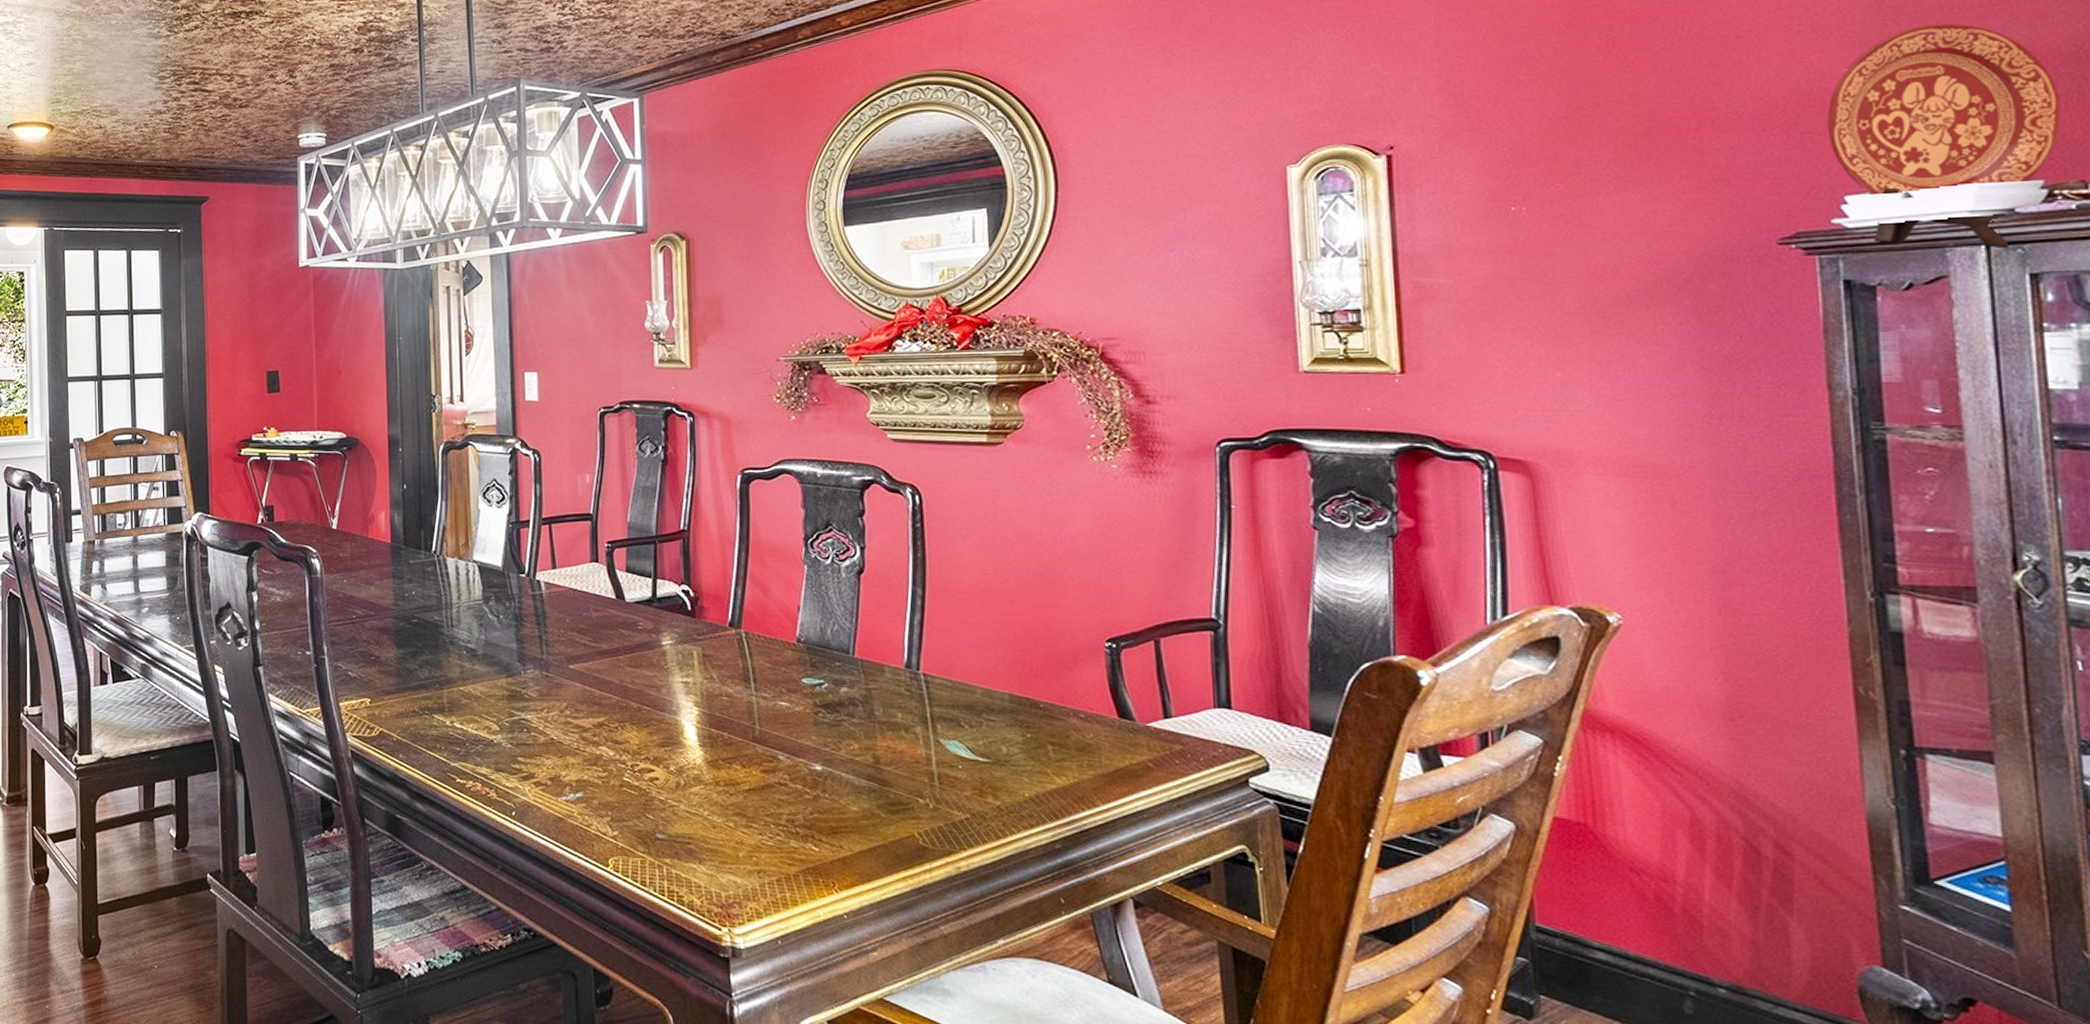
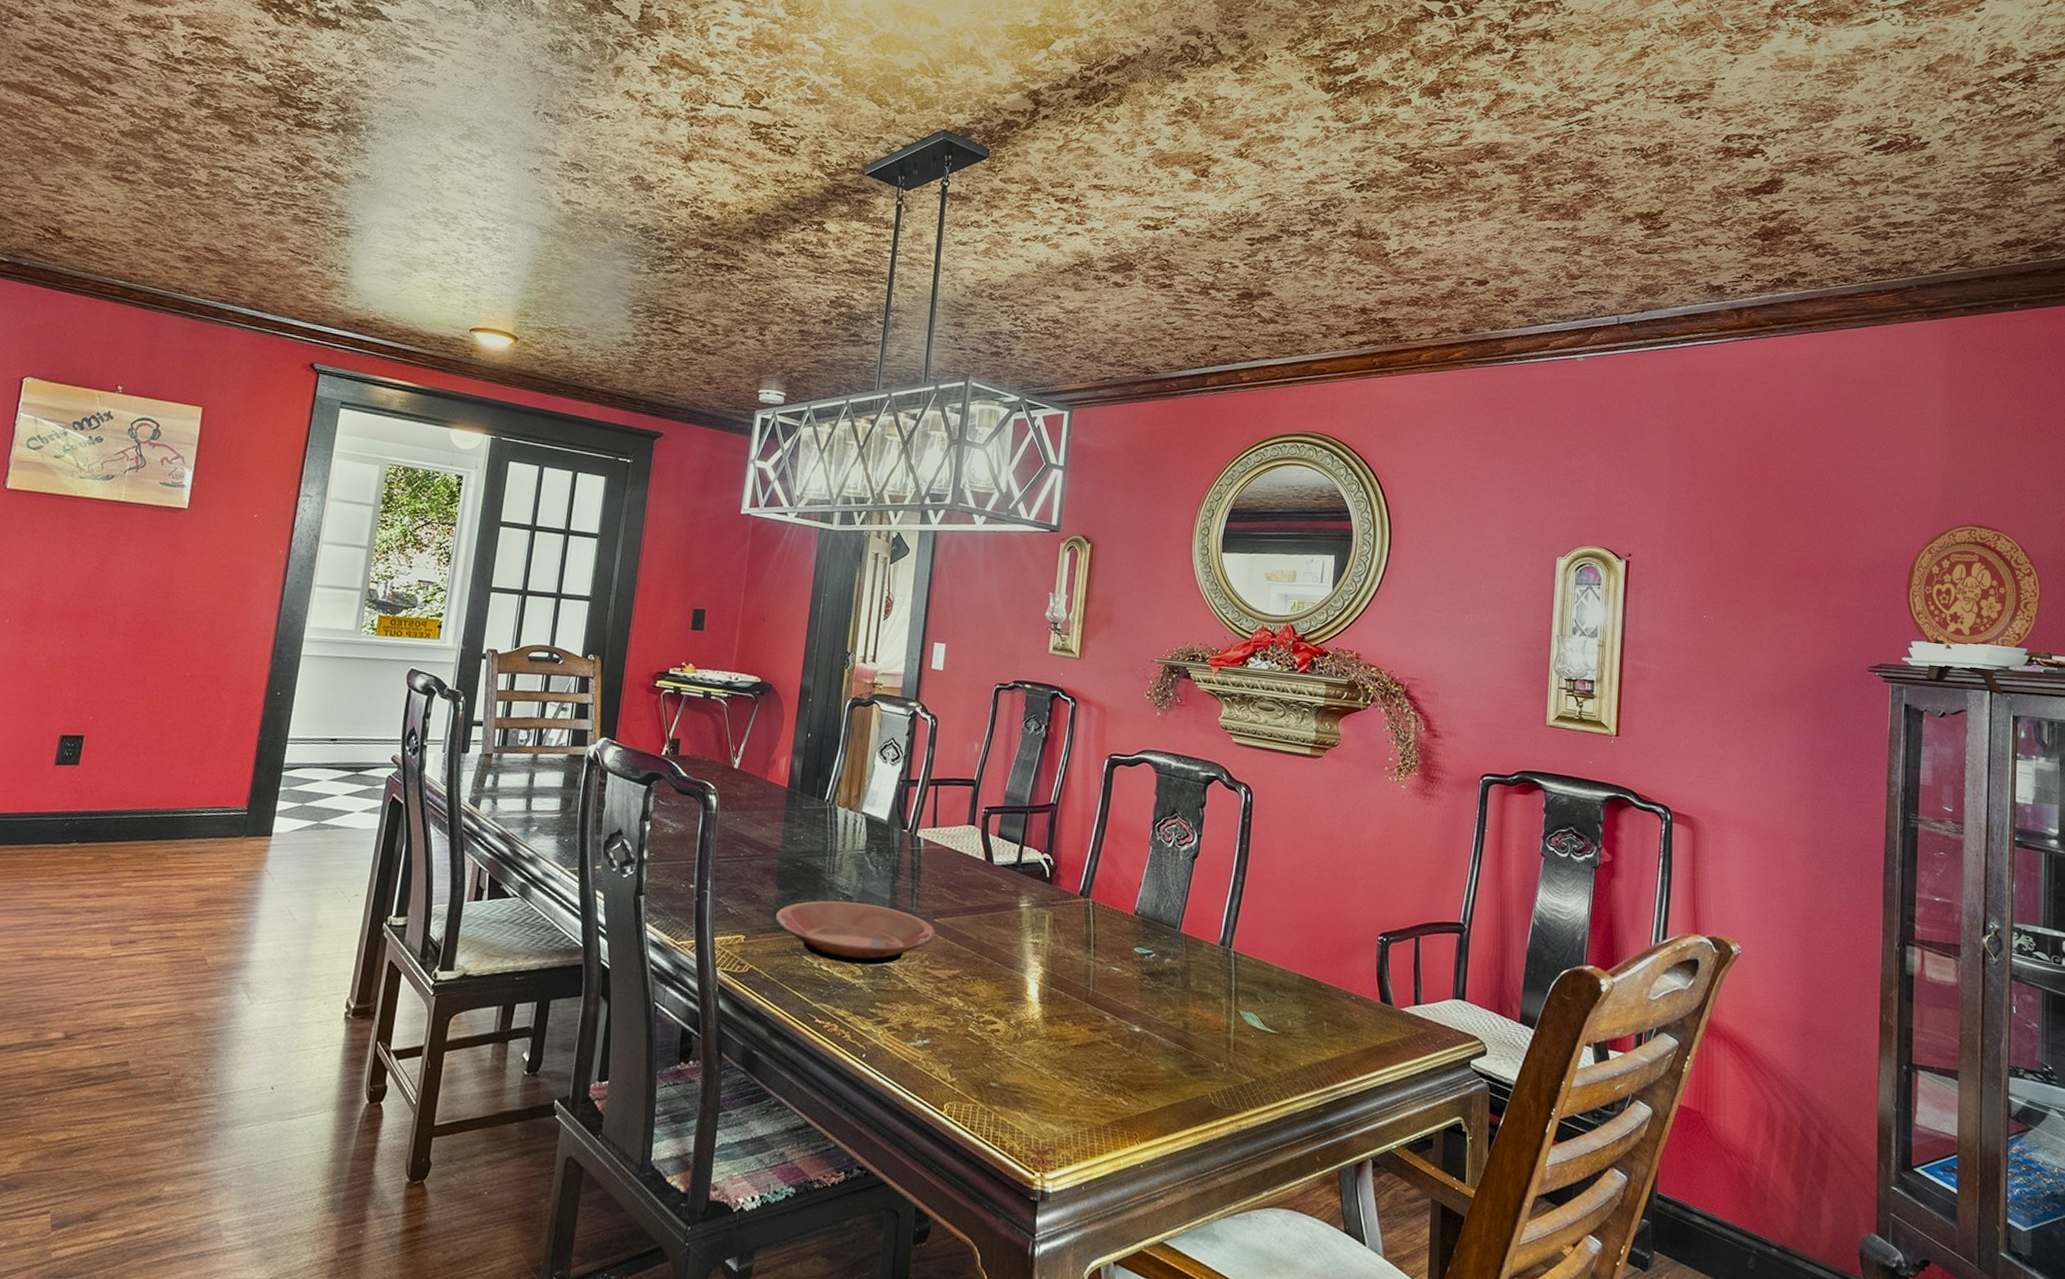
plate: none [399,655,572,719] -> present [776,900,936,965]

